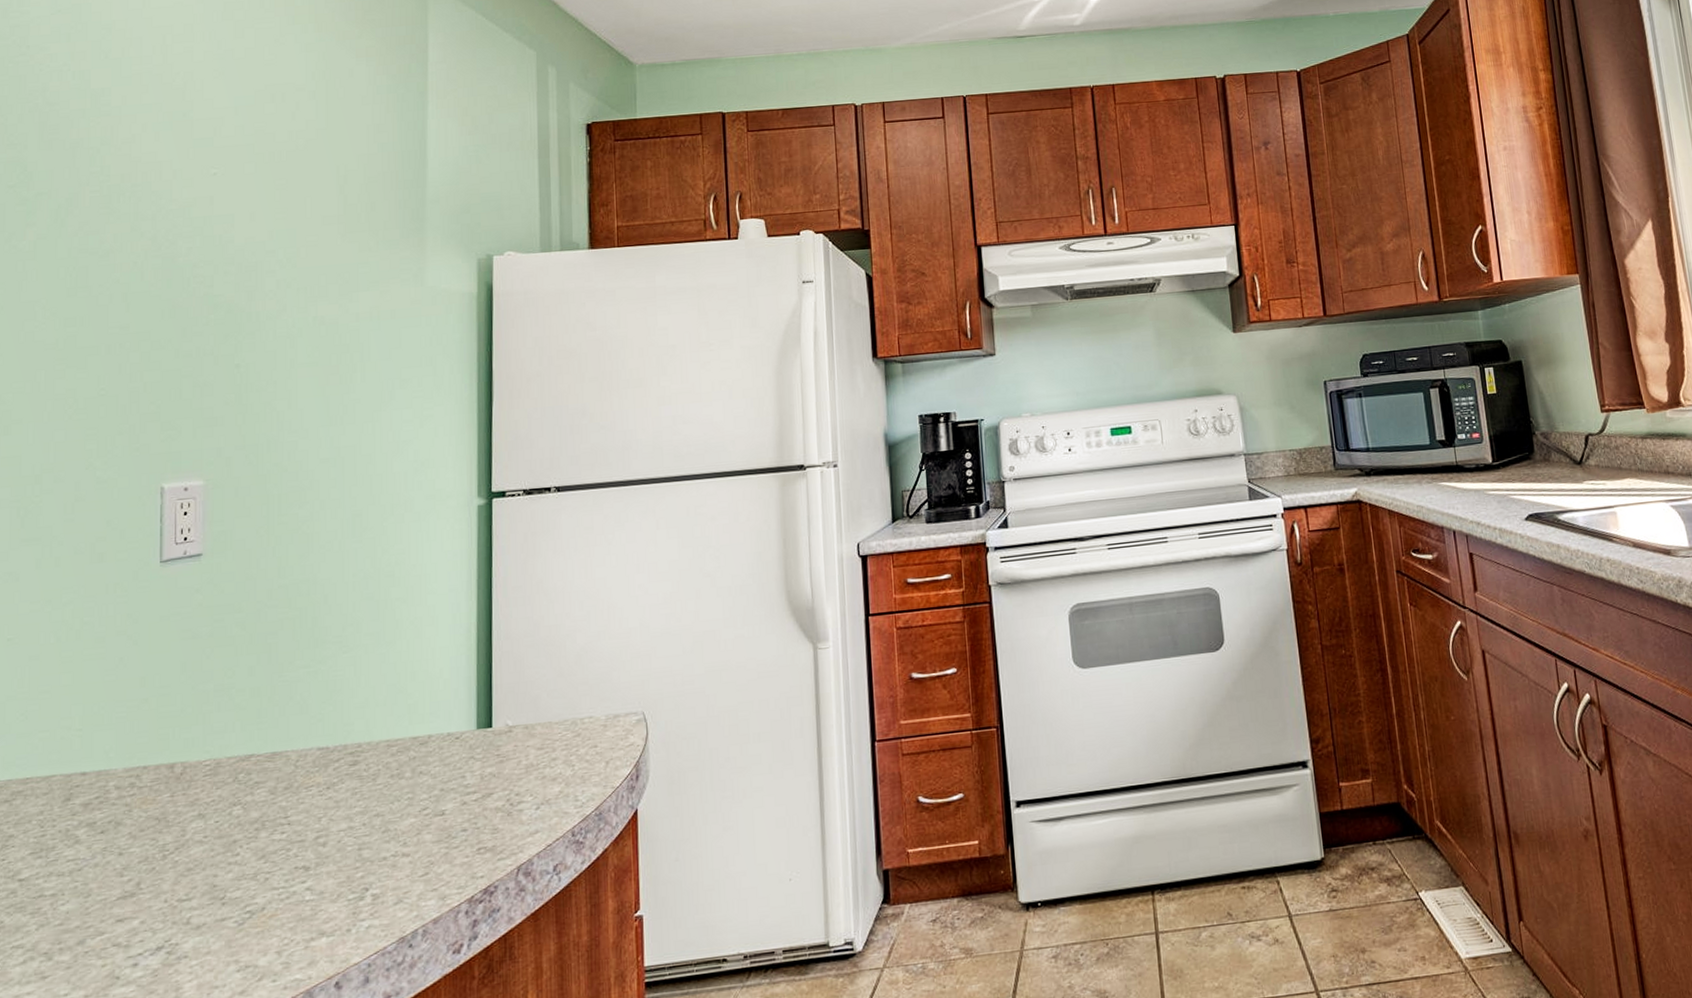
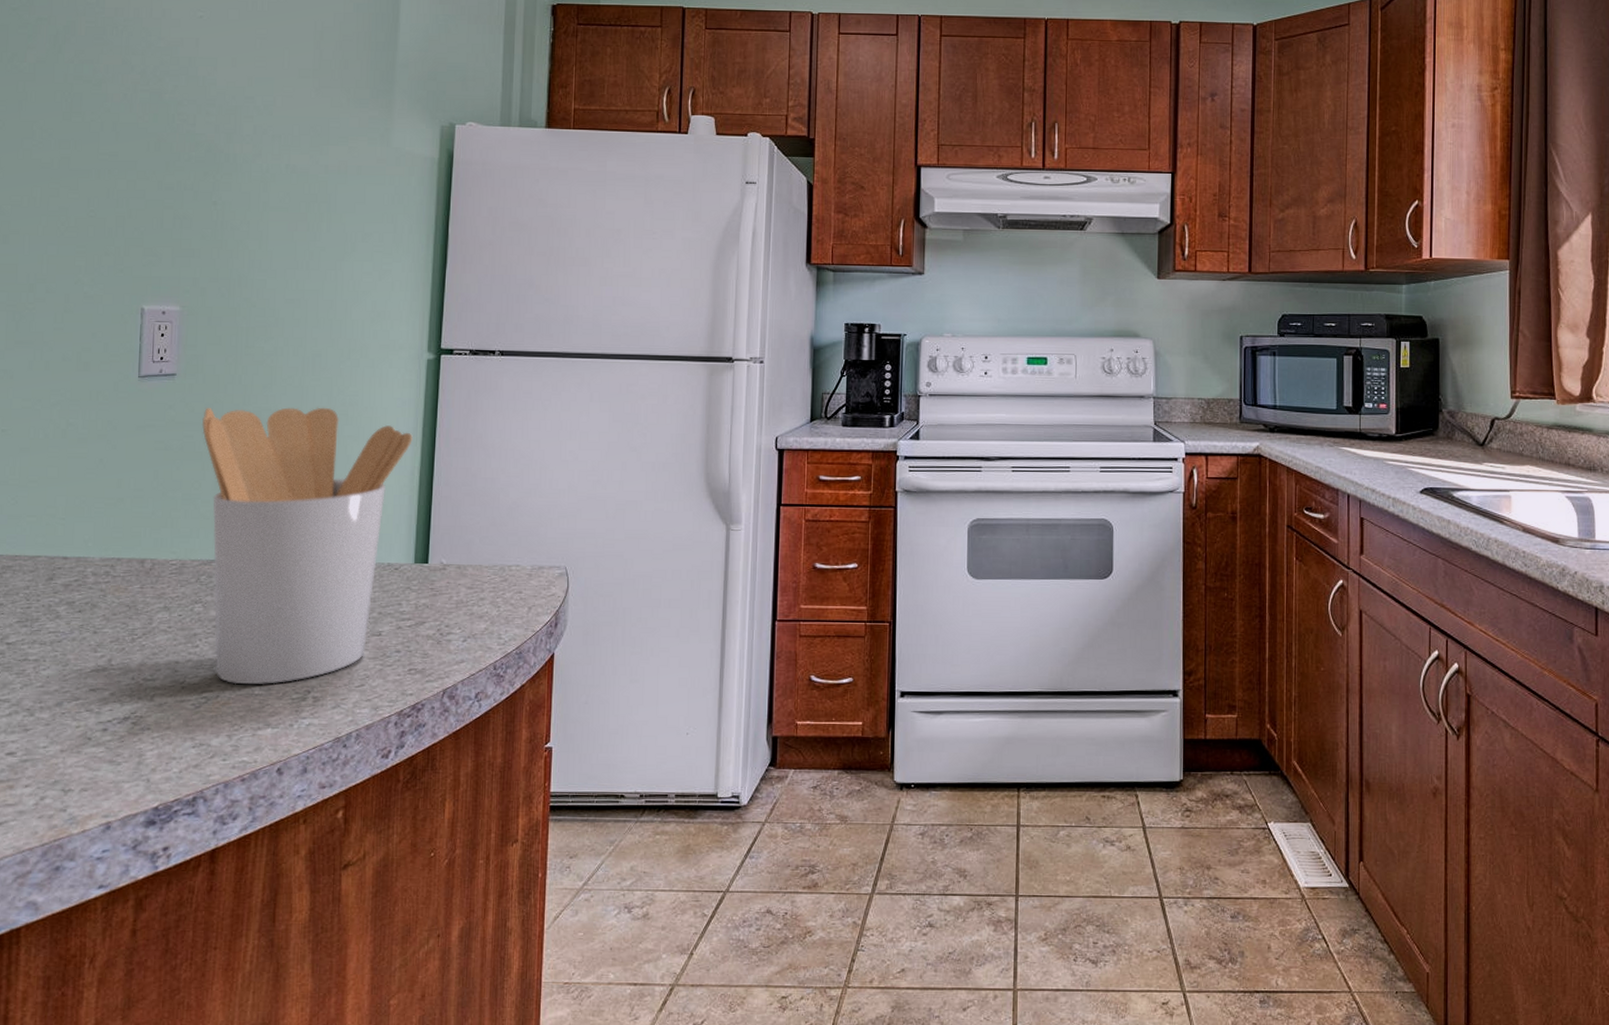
utensil holder: none [232,570,467,893] -> present [201,407,413,685]

